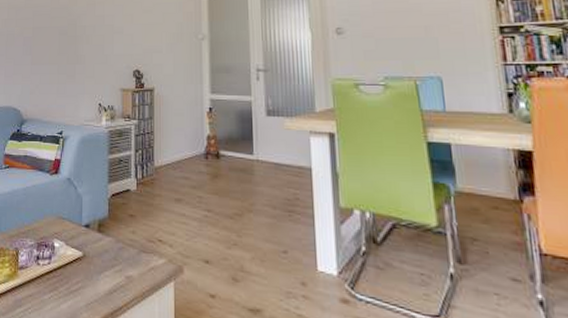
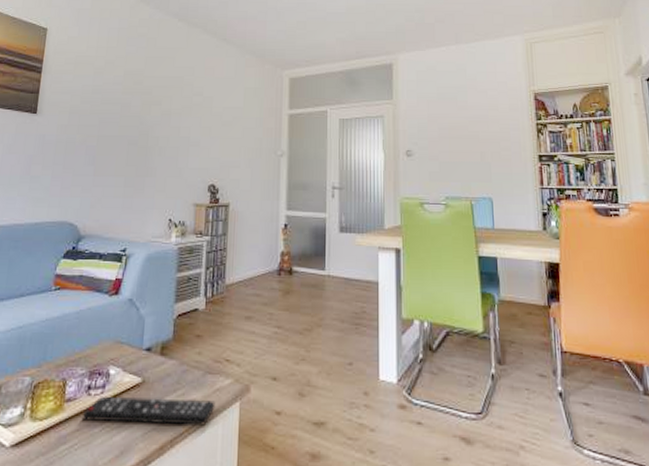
remote control: none [34,266,151,302] -> present [83,396,216,426]

